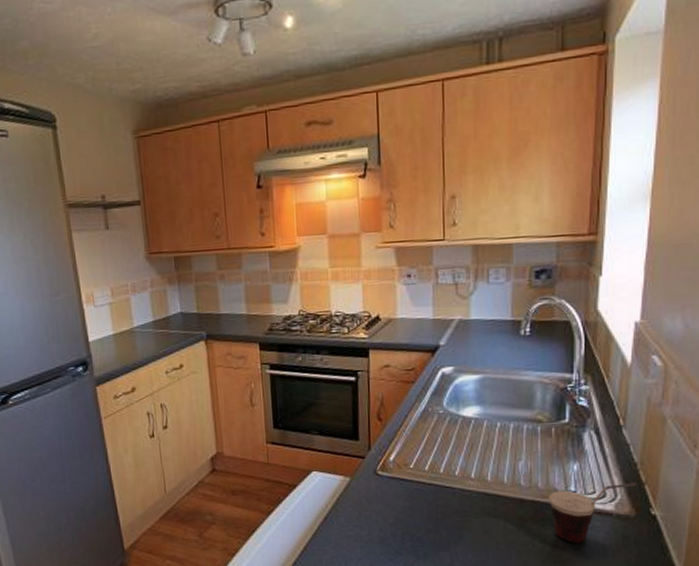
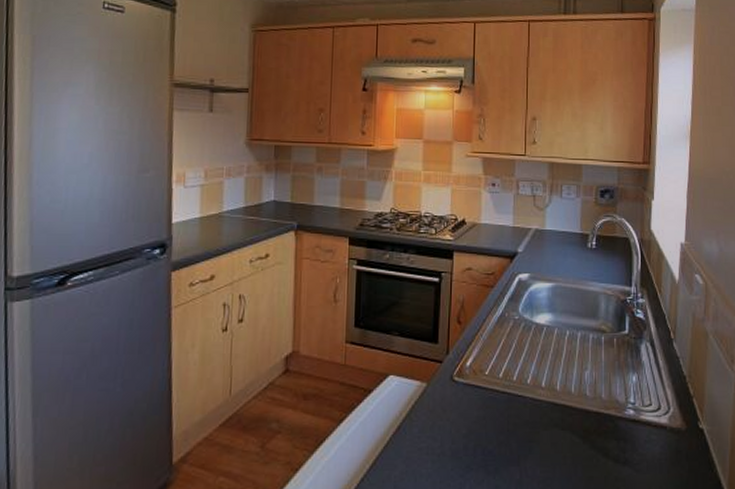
cup: present [548,482,638,543] -> none [611,395,687,458]

